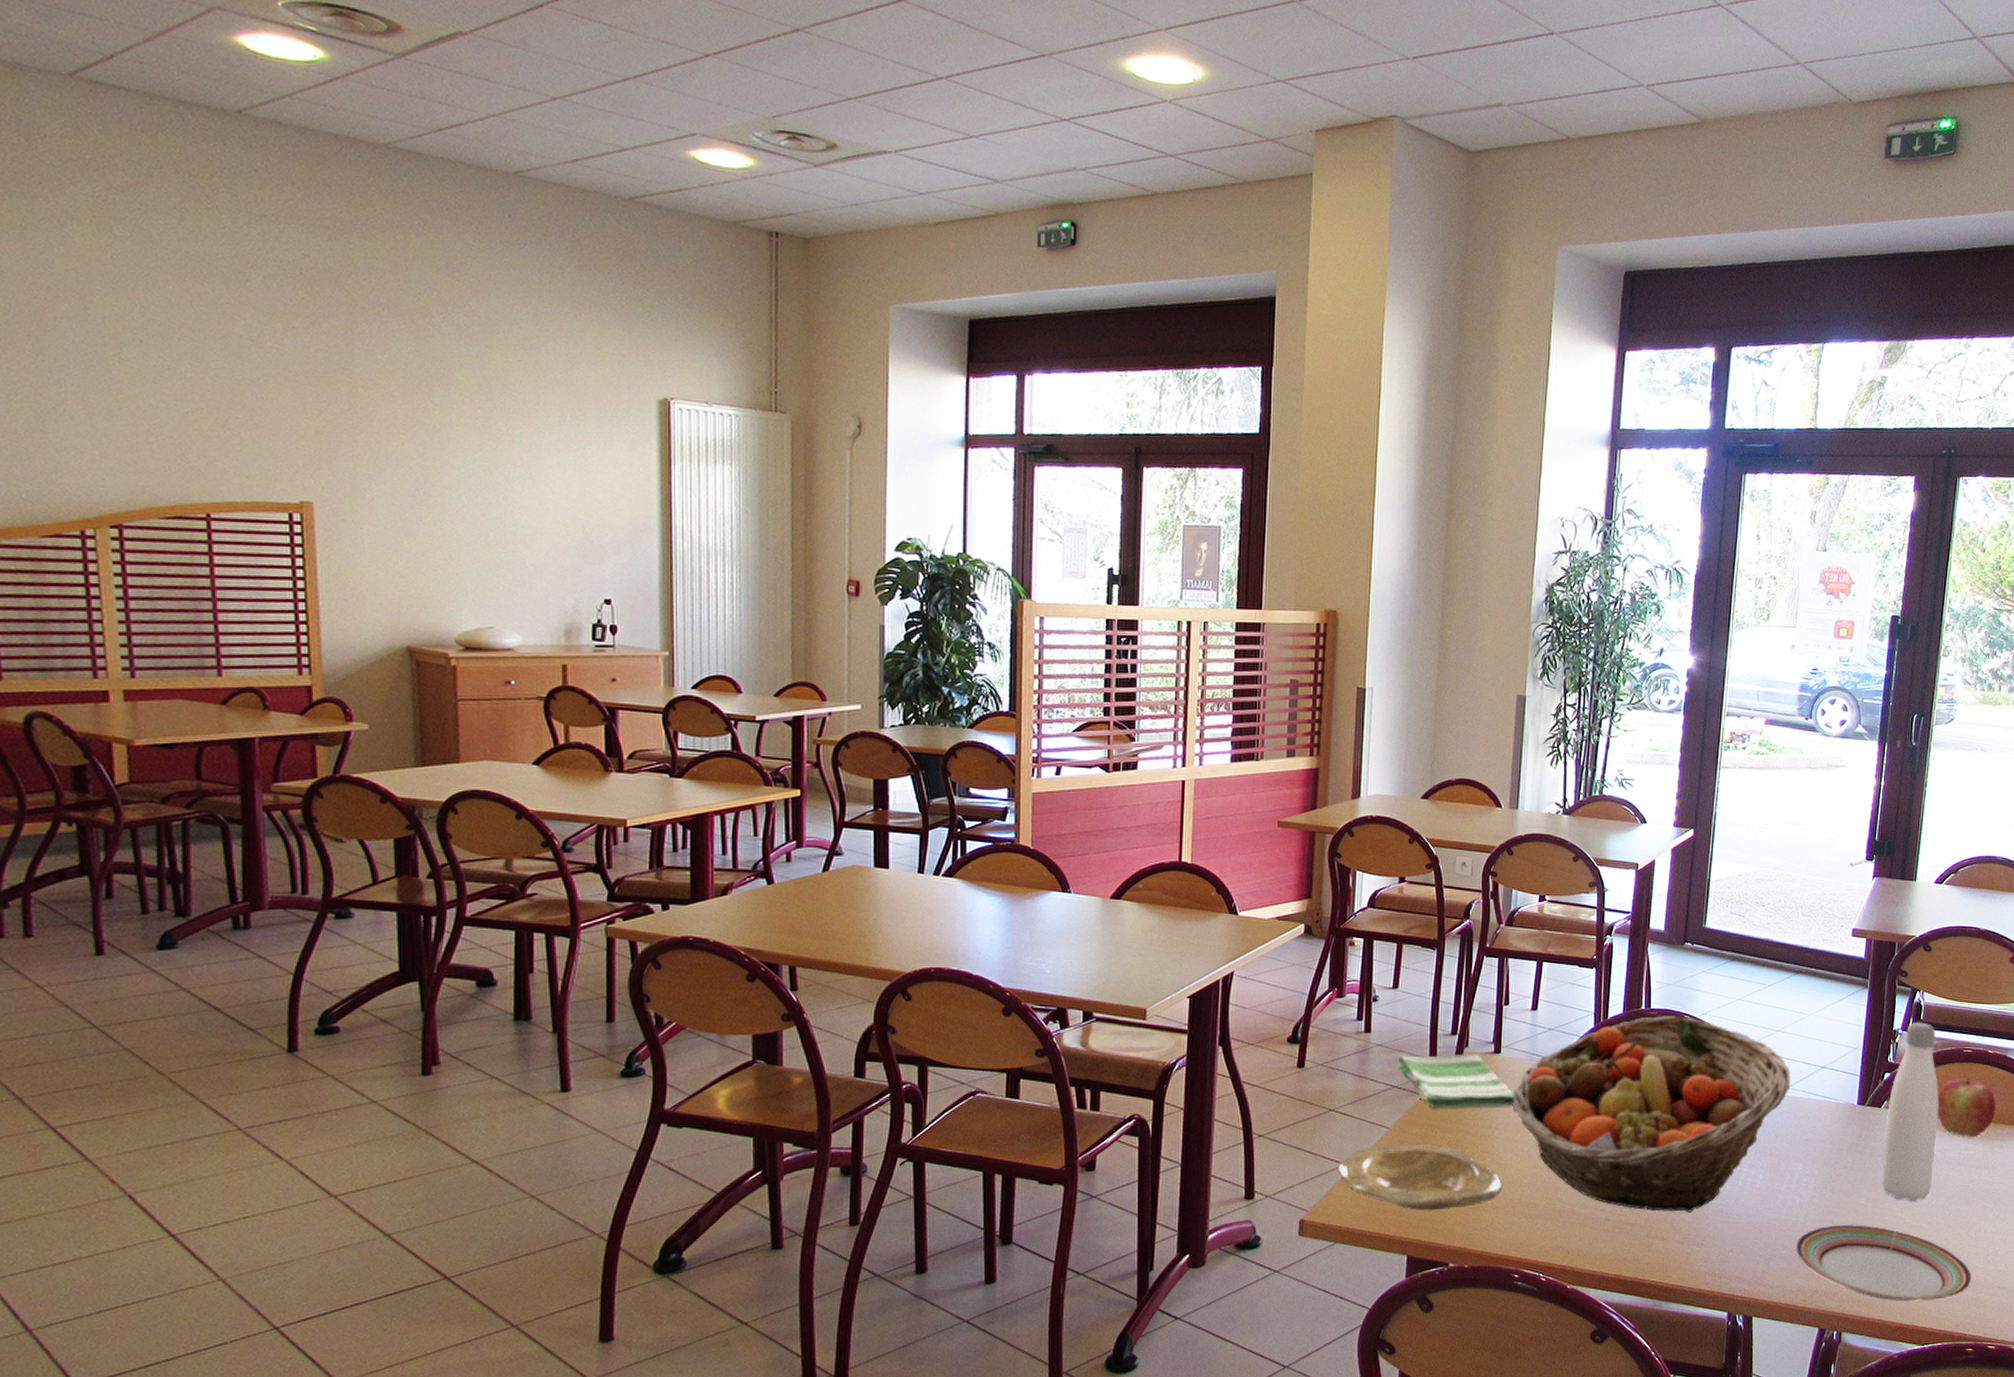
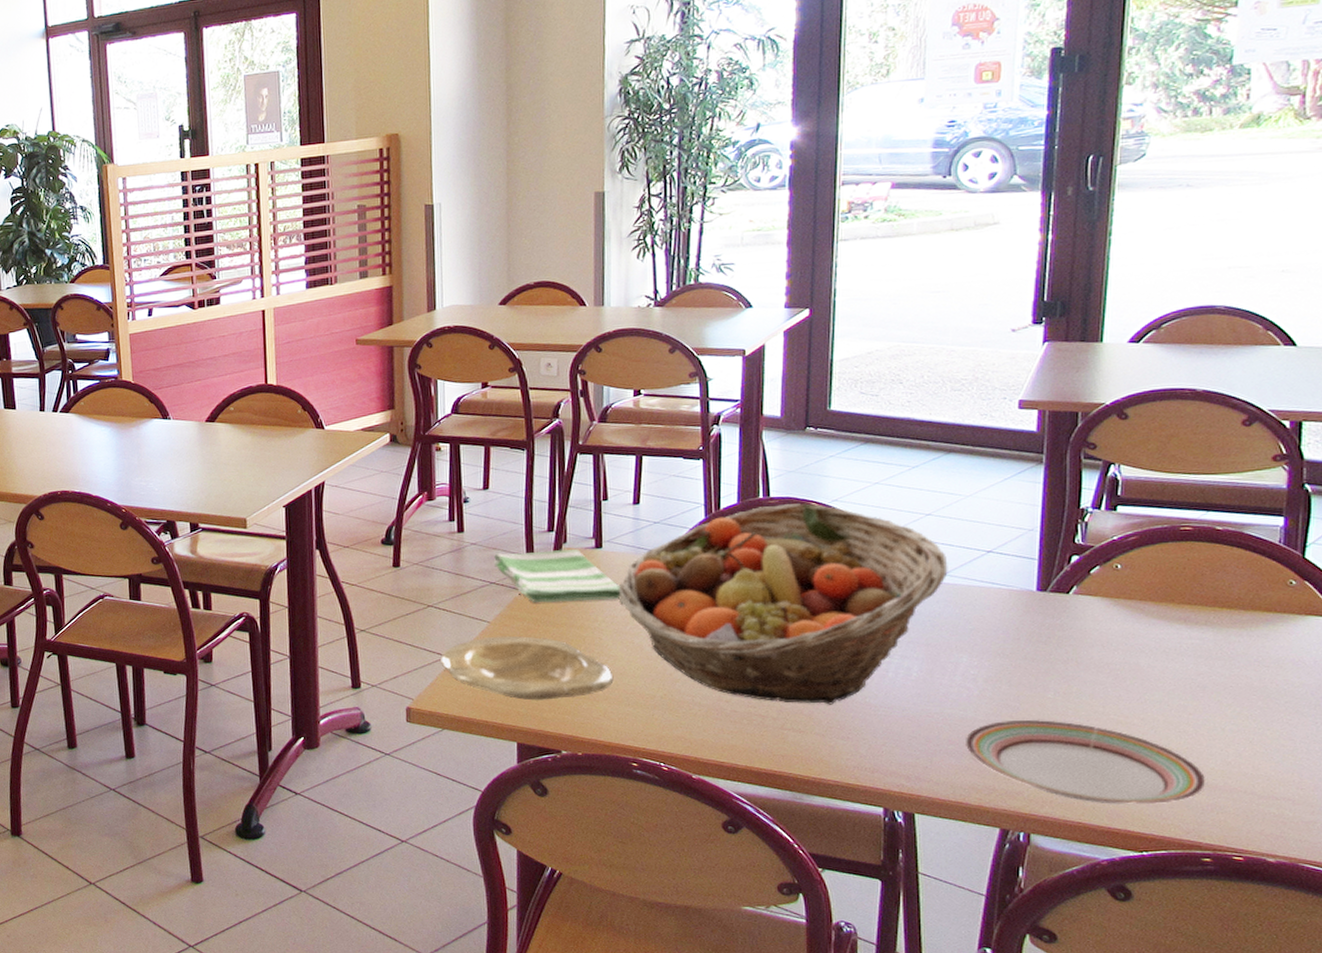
water bottle: present [1880,1021,1939,1202] -> none [1072,497,1149,696]
apple: present [1937,1079,1997,1137] -> none [1146,559,1231,624]

